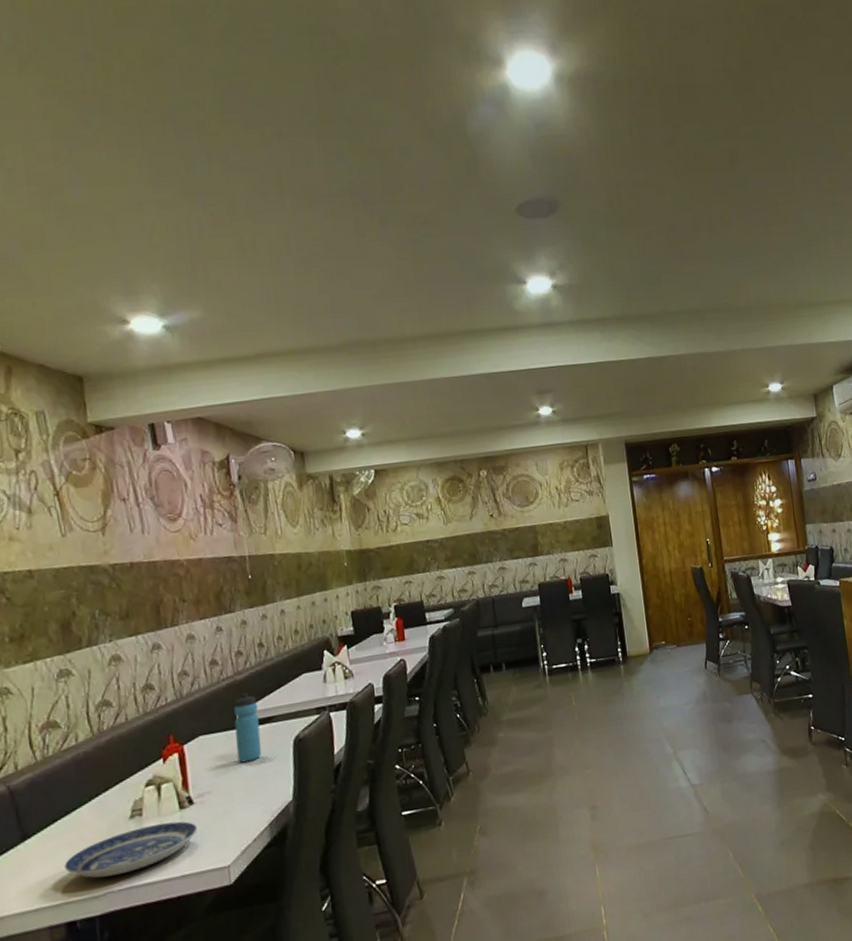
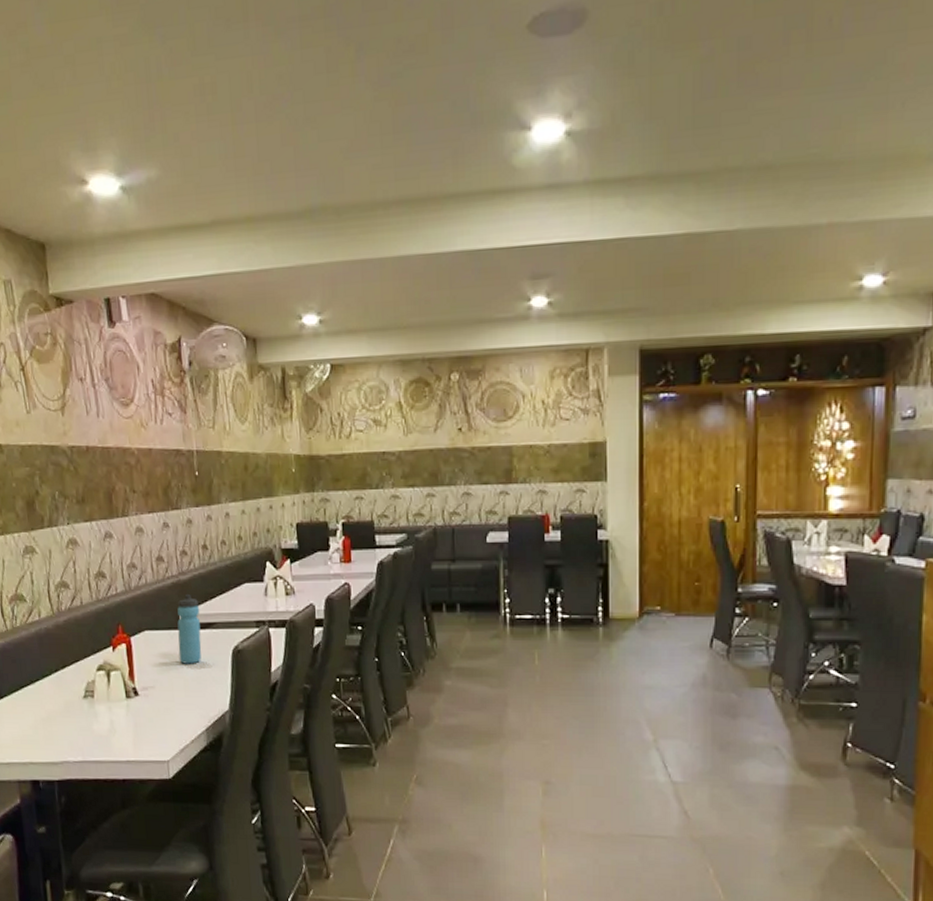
plate: present [64,821,198,879] -> none [30,708,142,748]

